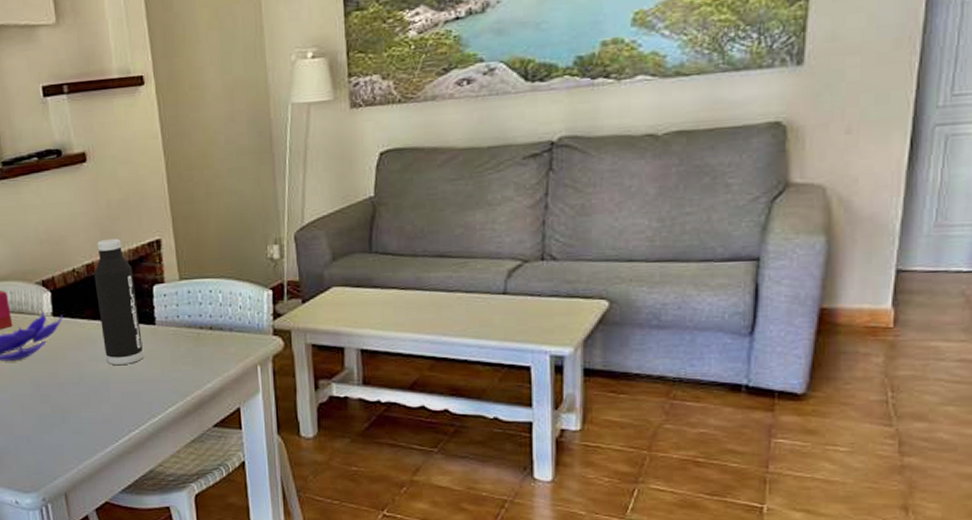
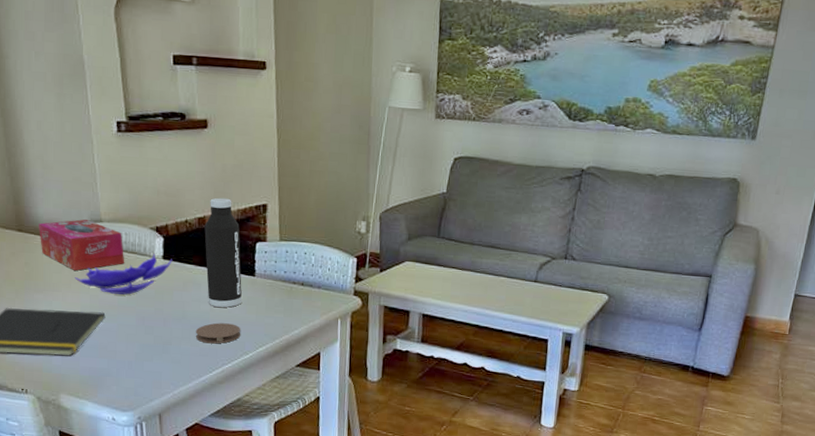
coaster: none [95,383,147,408] -> present [195,323,241,344]

